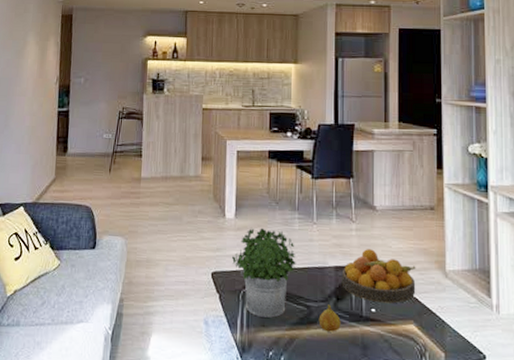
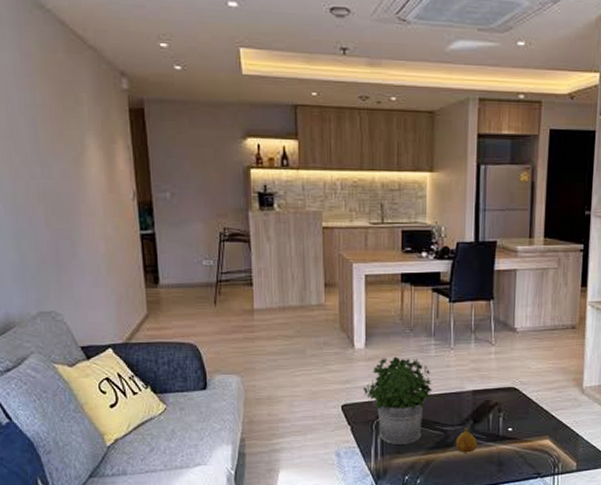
fruit bowl: present [341,249,416,304] -> none [479,371,554,422]

